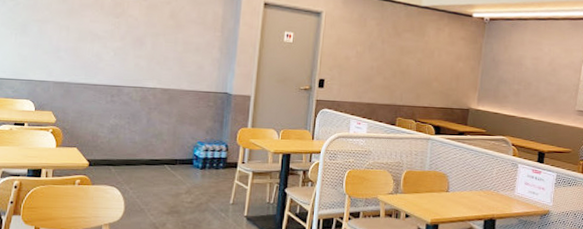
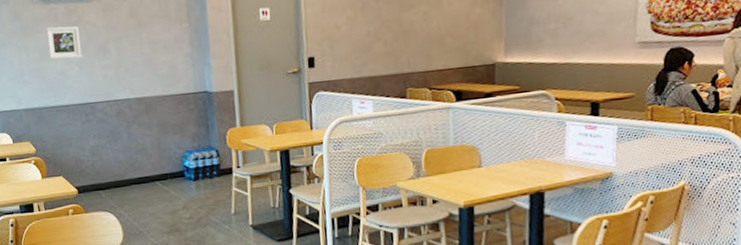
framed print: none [88,13,121,45] -> present [46,26,82,60]

